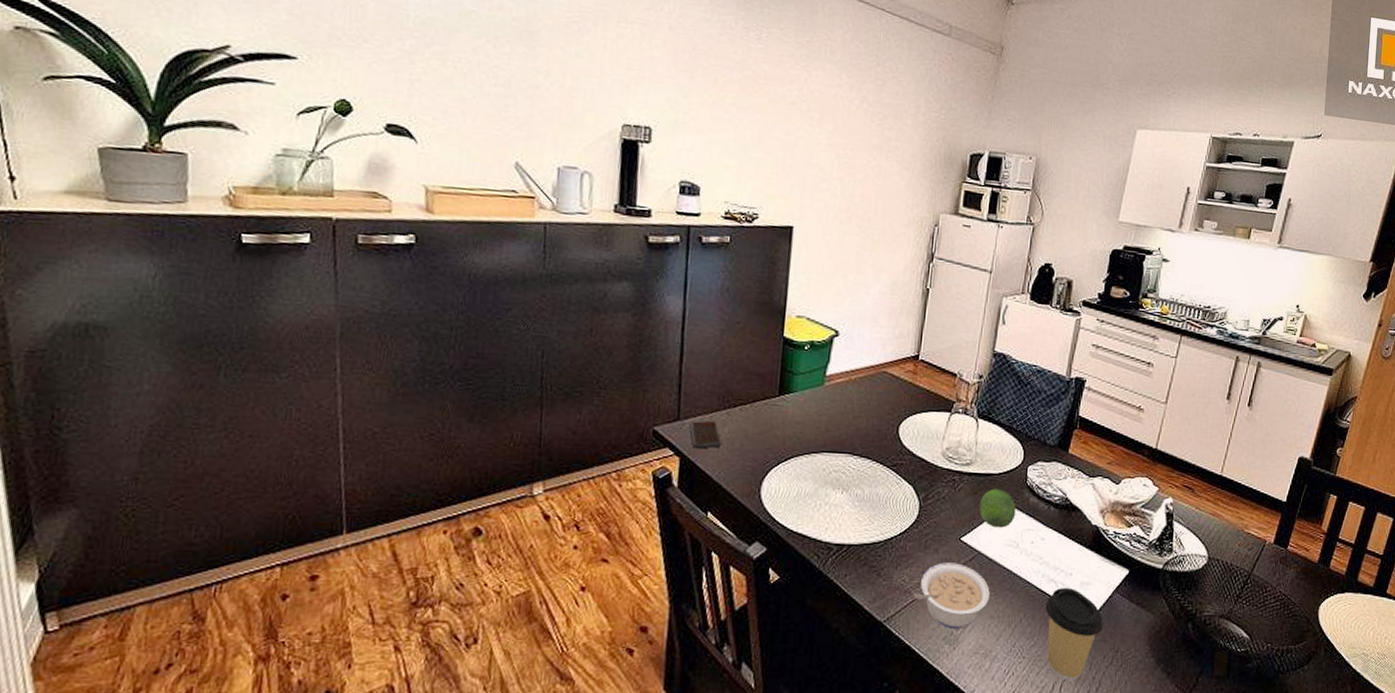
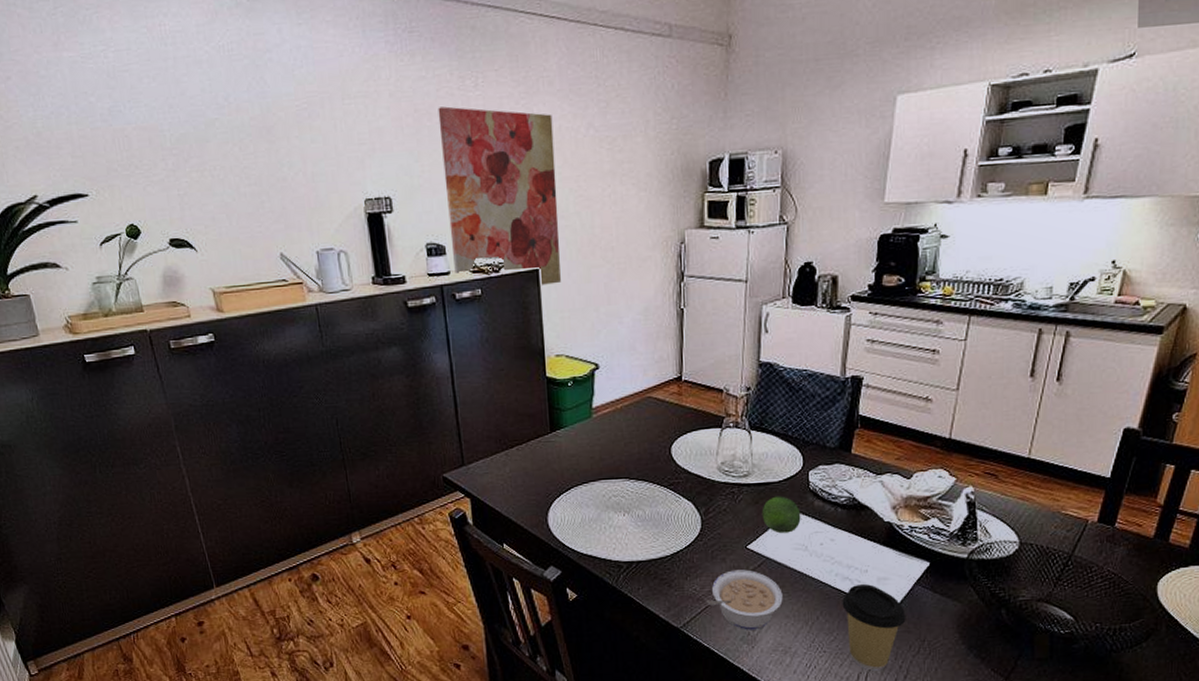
smartphone: present [689,420,723,449] -> none [474,462,506,489]
wall art: none [705,51,830,245] -> present [438,106,561,285]

